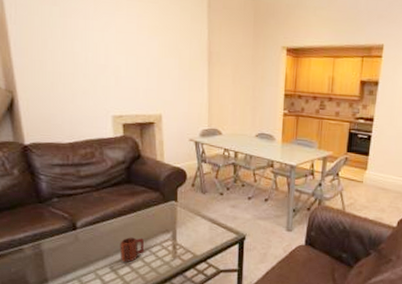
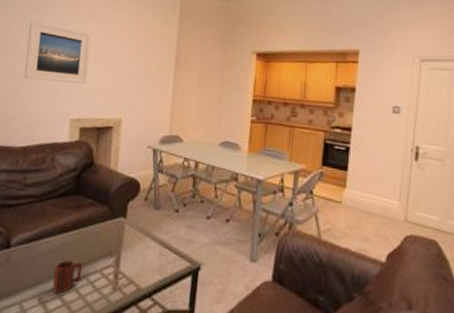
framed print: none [51,14,122,81] -> present [24,20,91,84]

